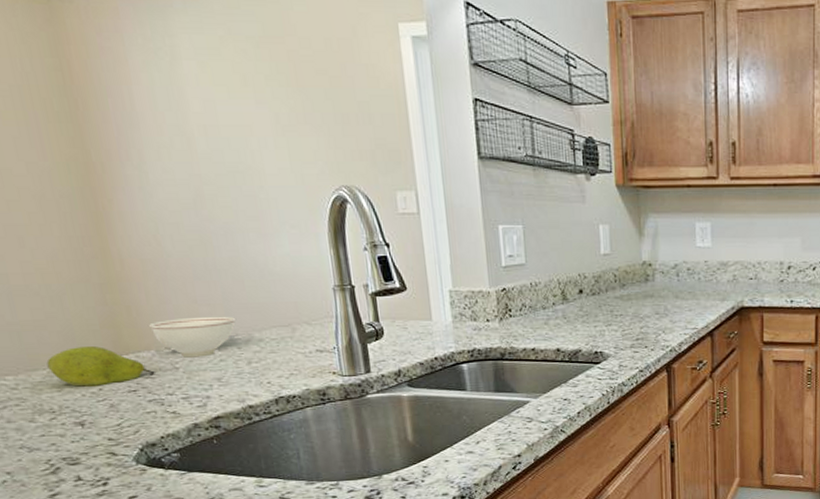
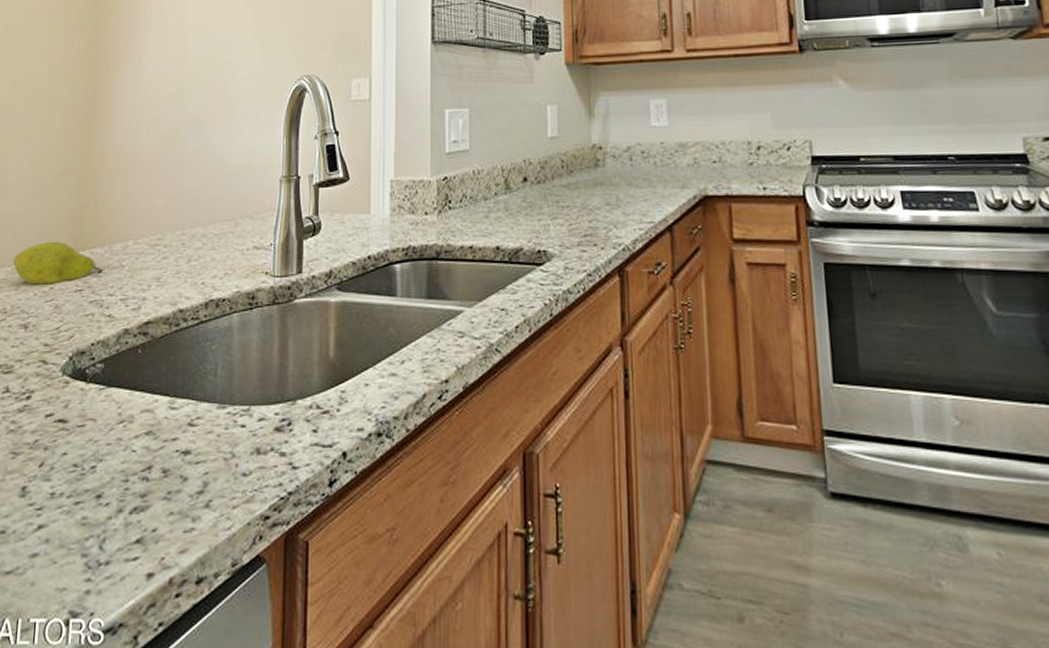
bowl: present [149,316,237,358] -> none [109,209,187,255]

